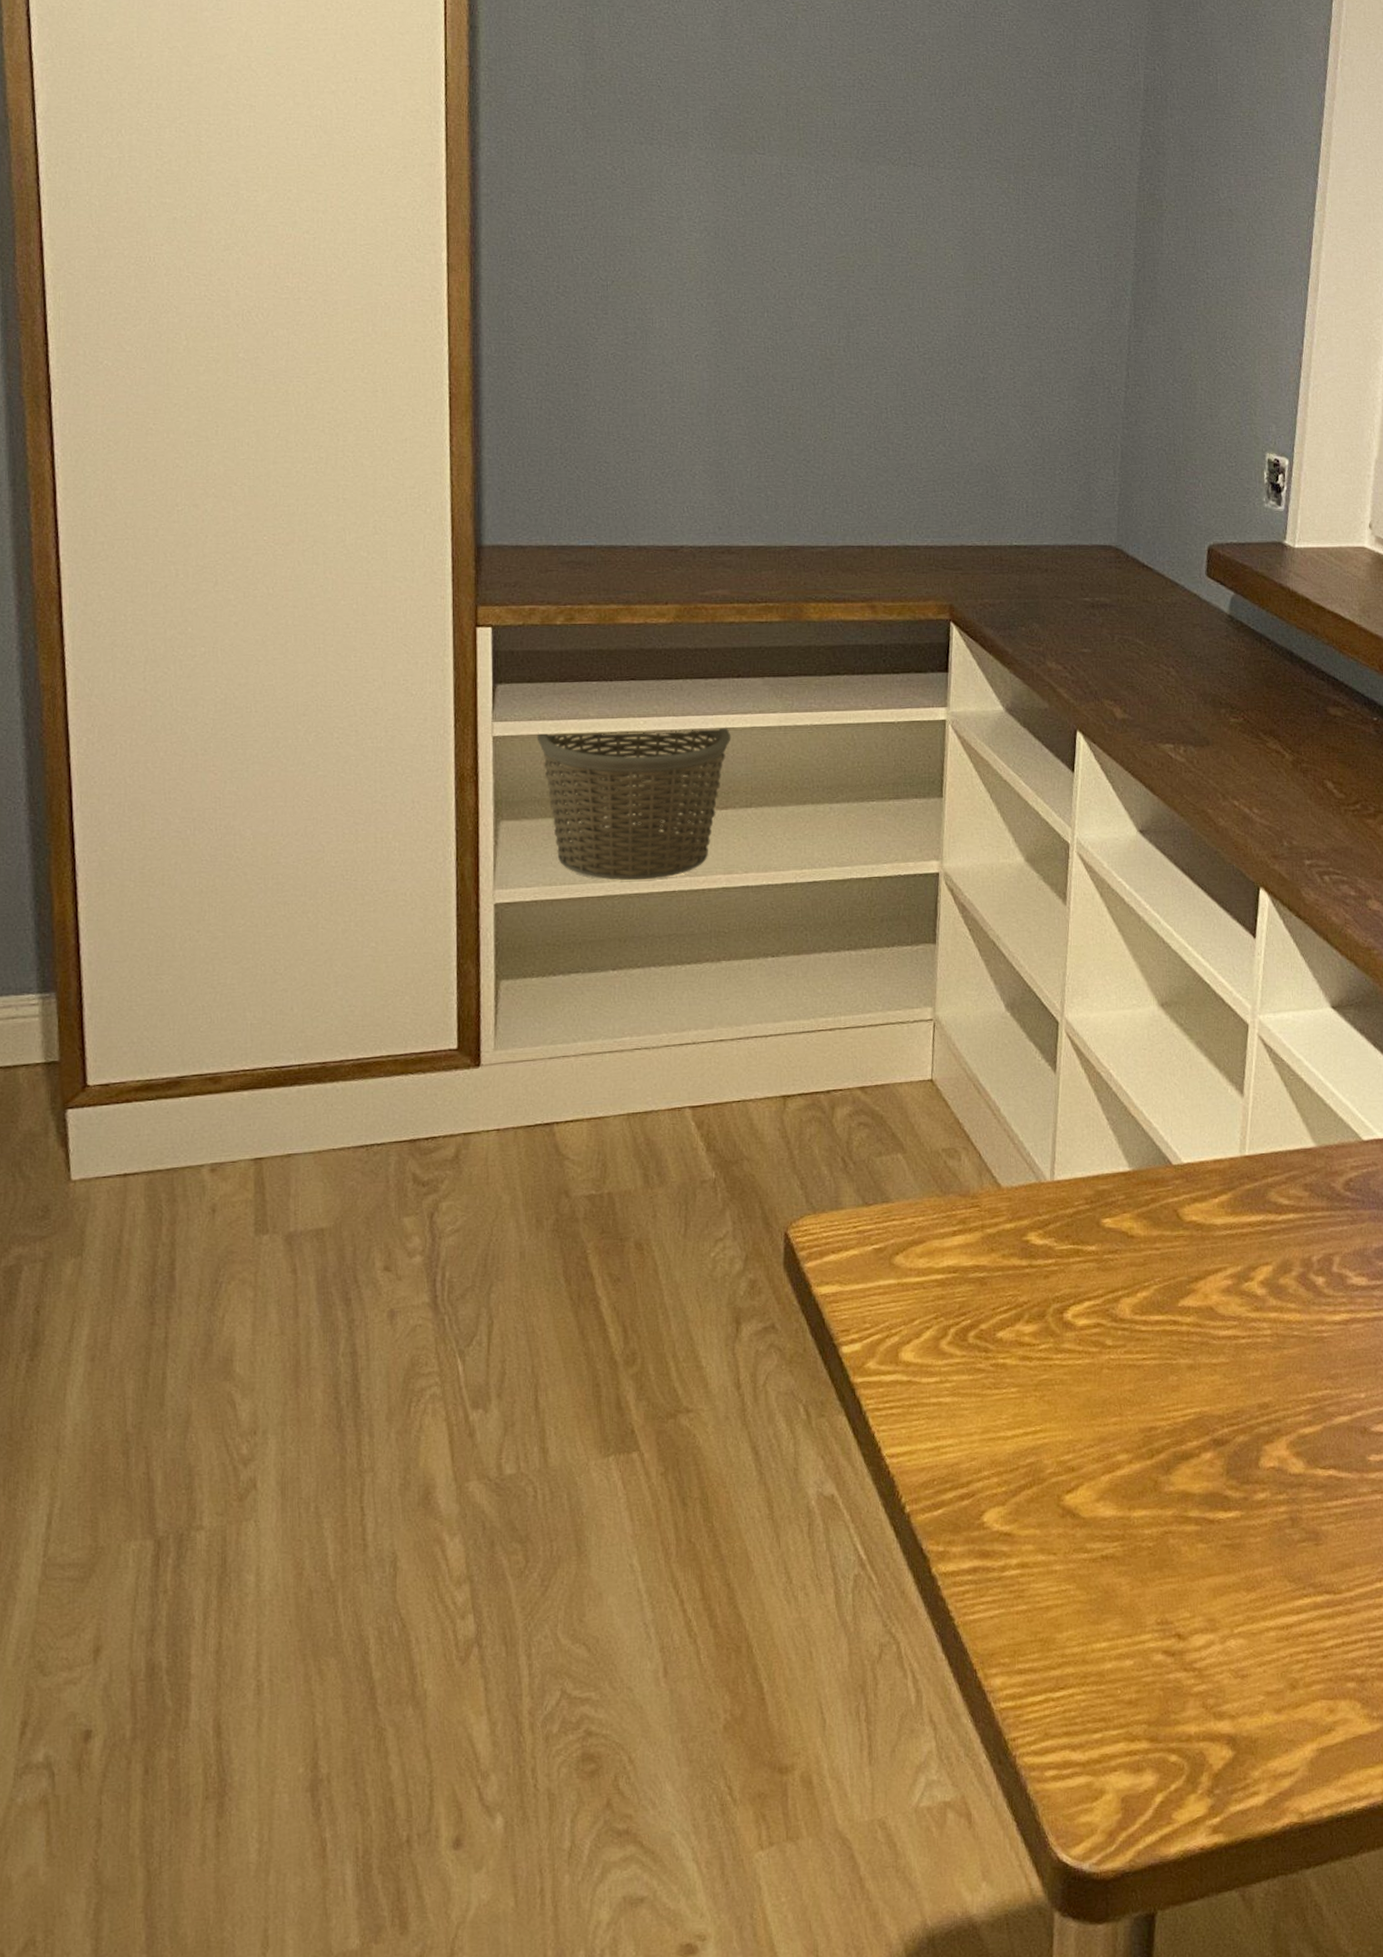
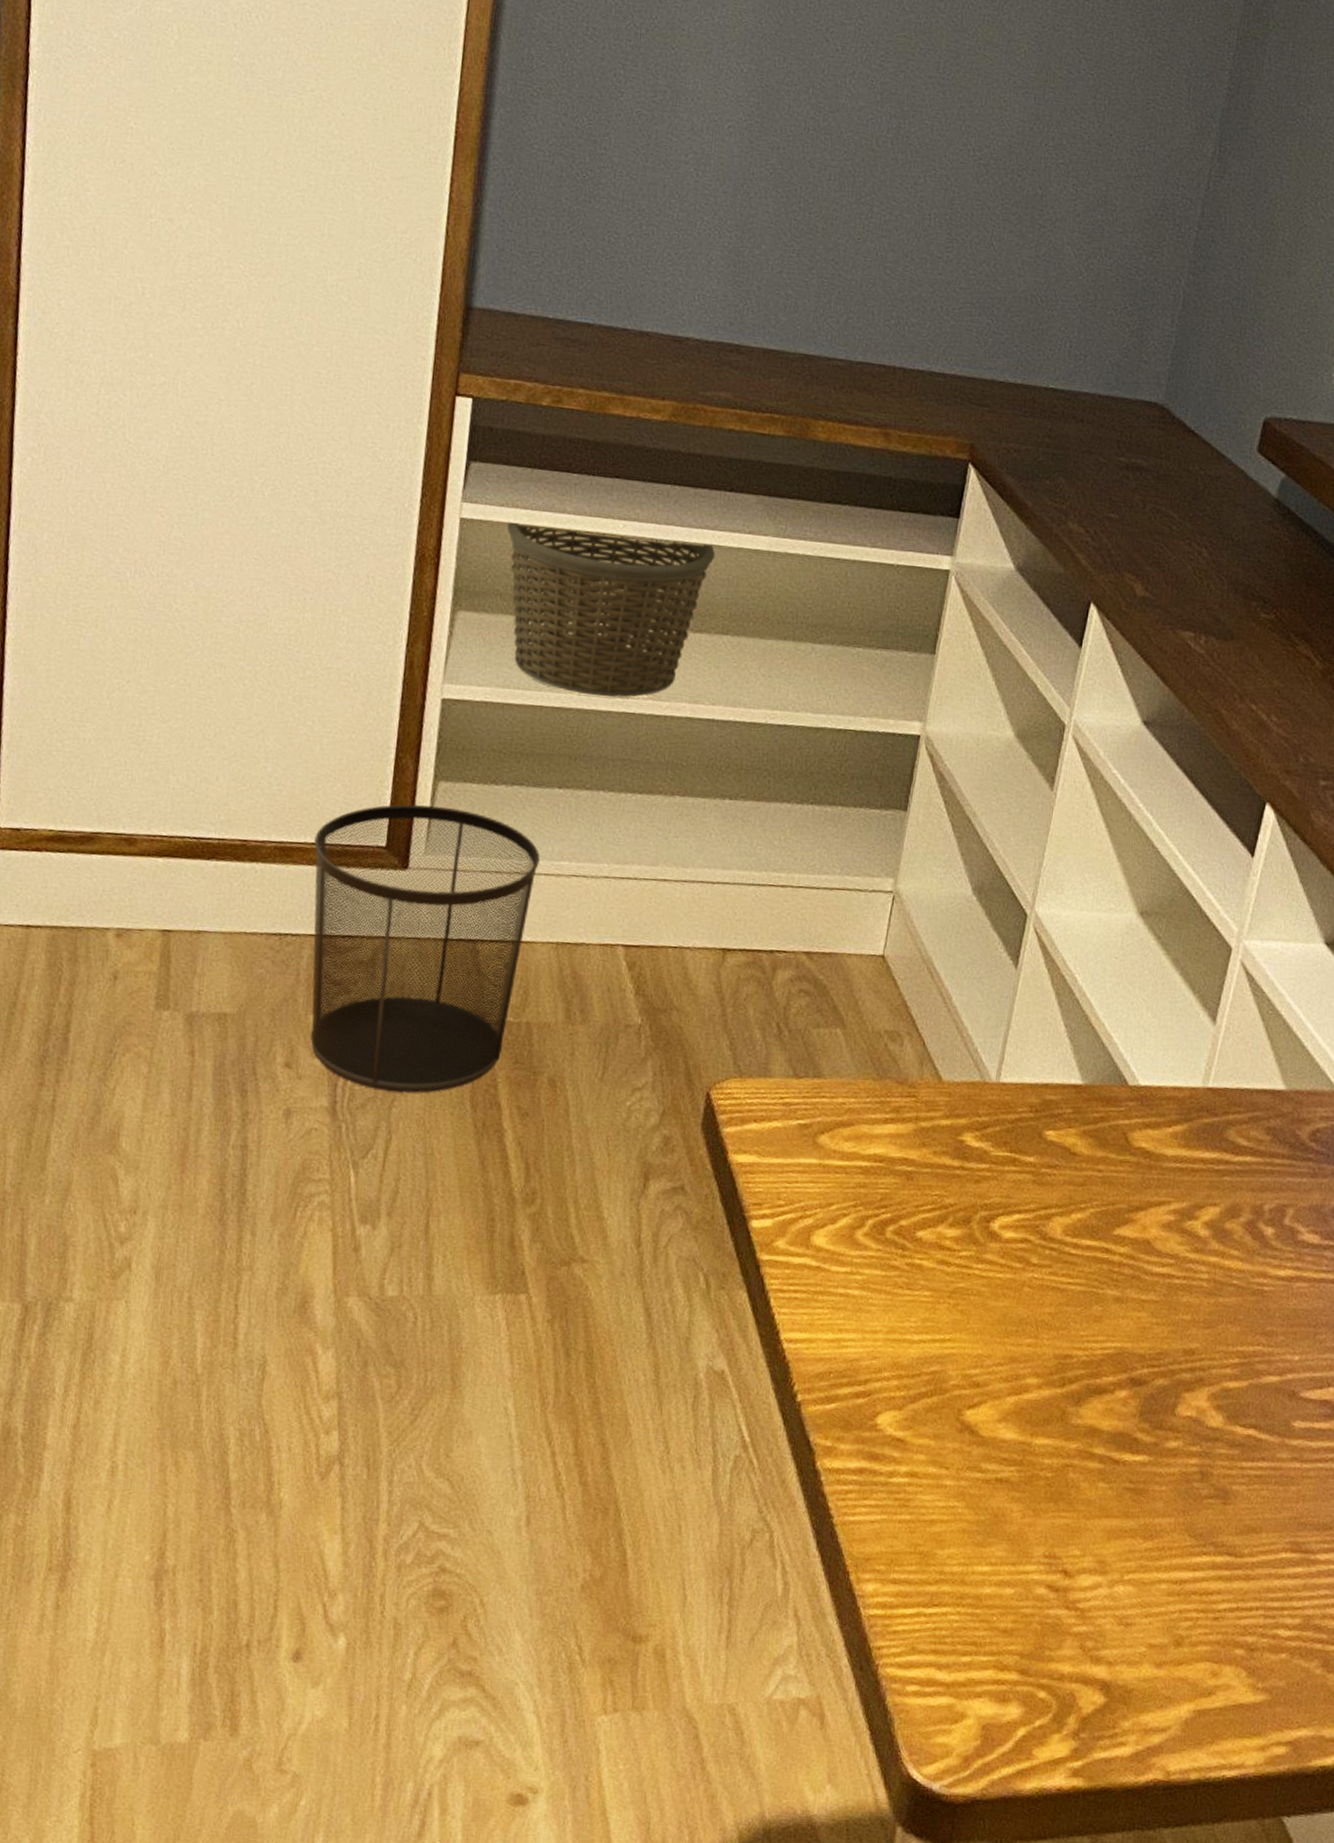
waste bin: none [389,1003,603,1278] -> present [311,804,540,1093]

